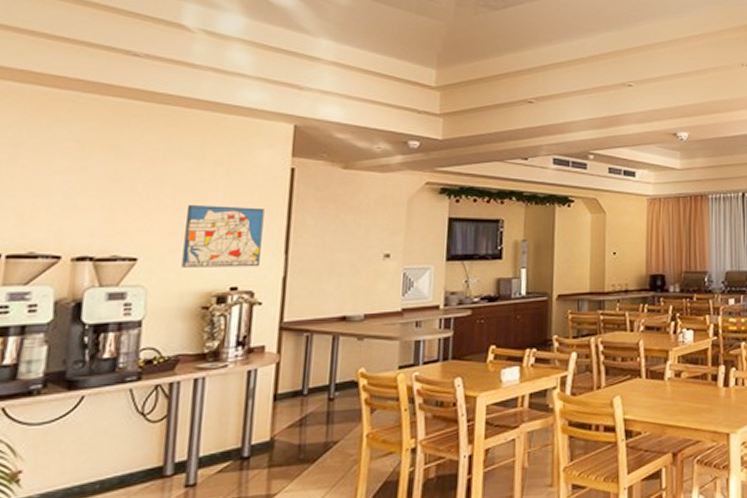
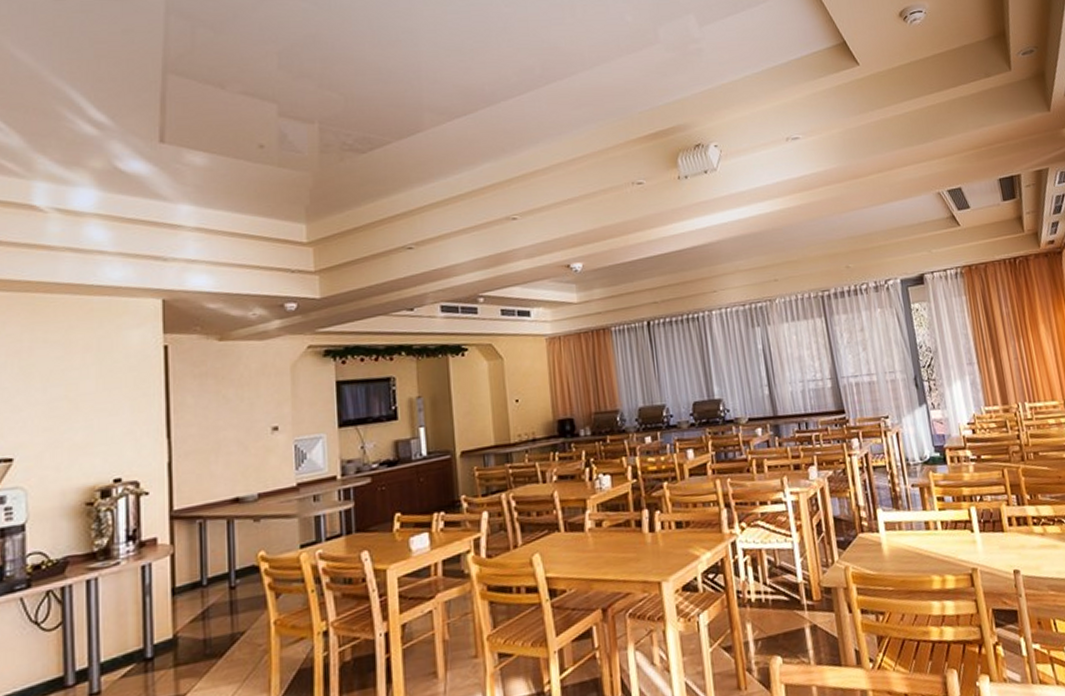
wall art: present [181,205,265,268] -> none [60,391,141,464]

